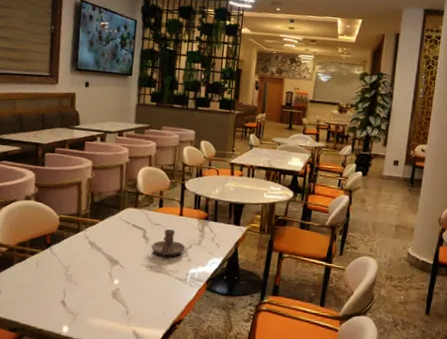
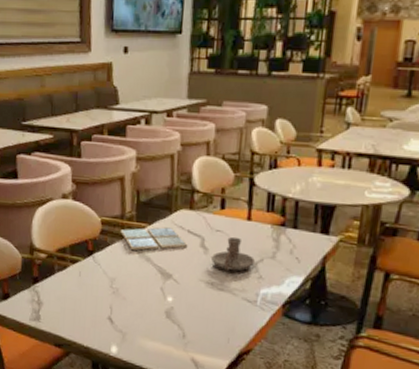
drink coaster: none [76,222,133,243] -> present [120,227,188,251]

